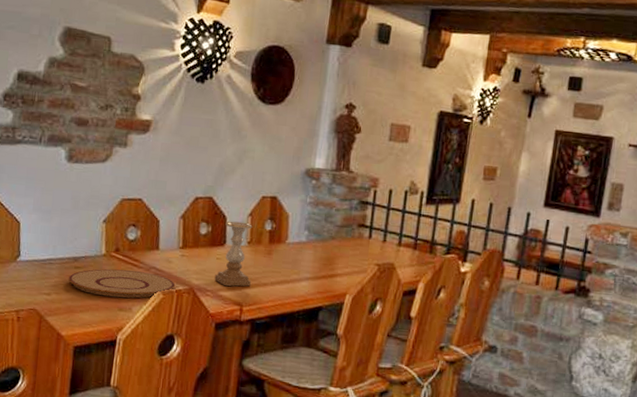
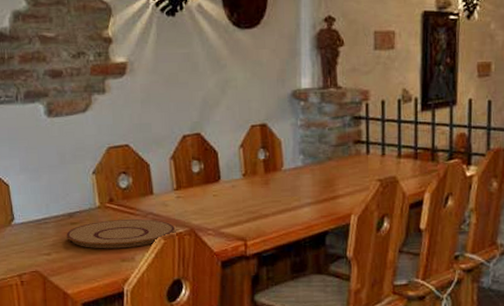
candle holder: present [214,221,253,287] -> none [214,154,252,223]

